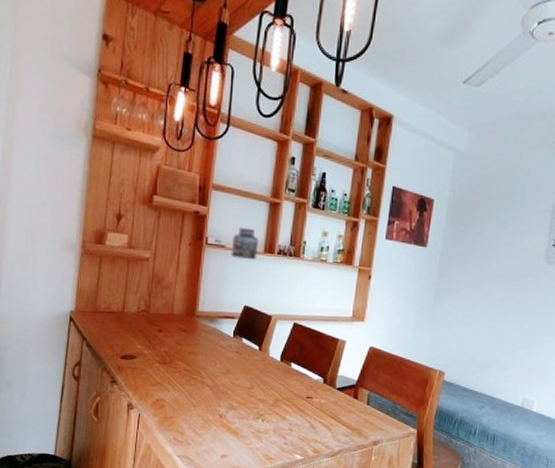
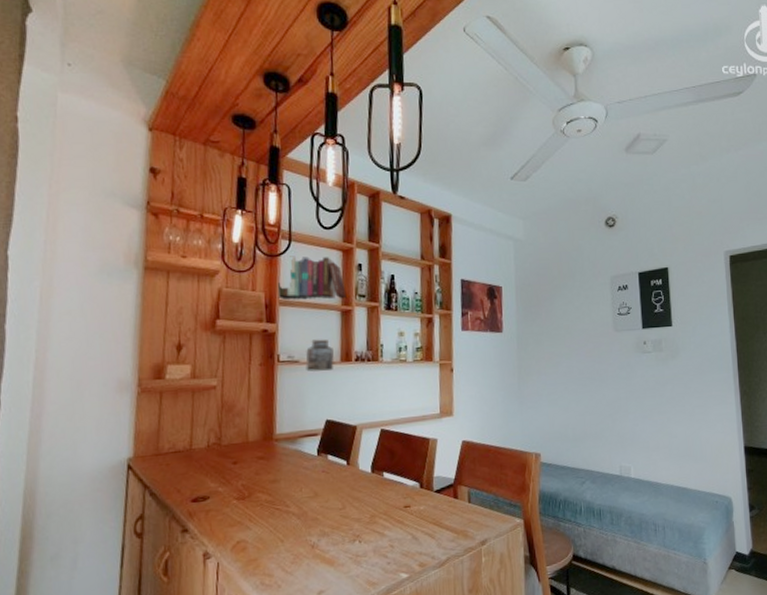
books: none [211,140,277,191] -> present [277,256,347,301]

